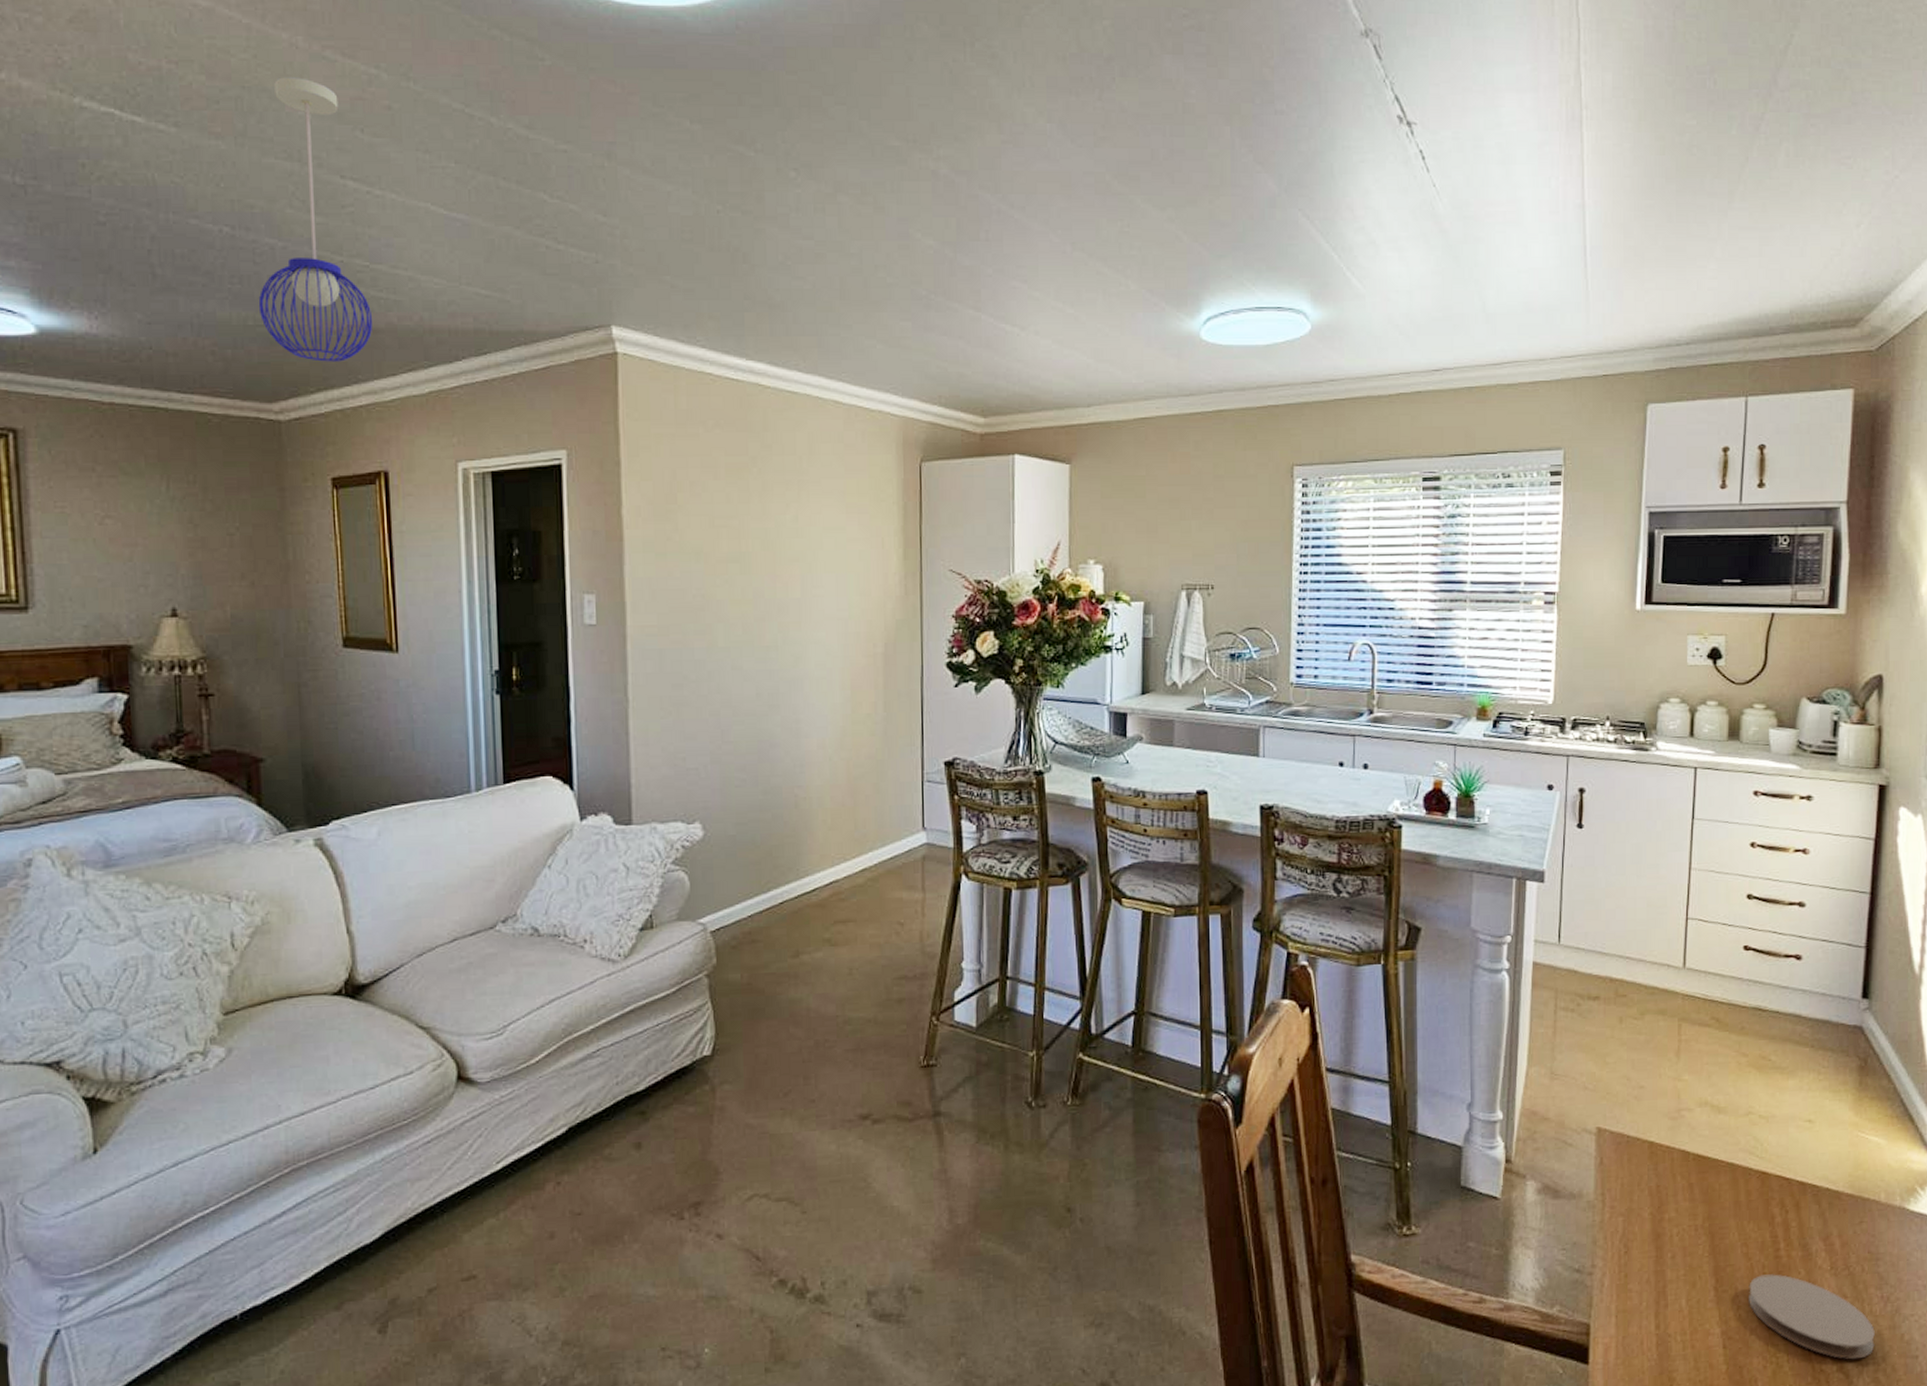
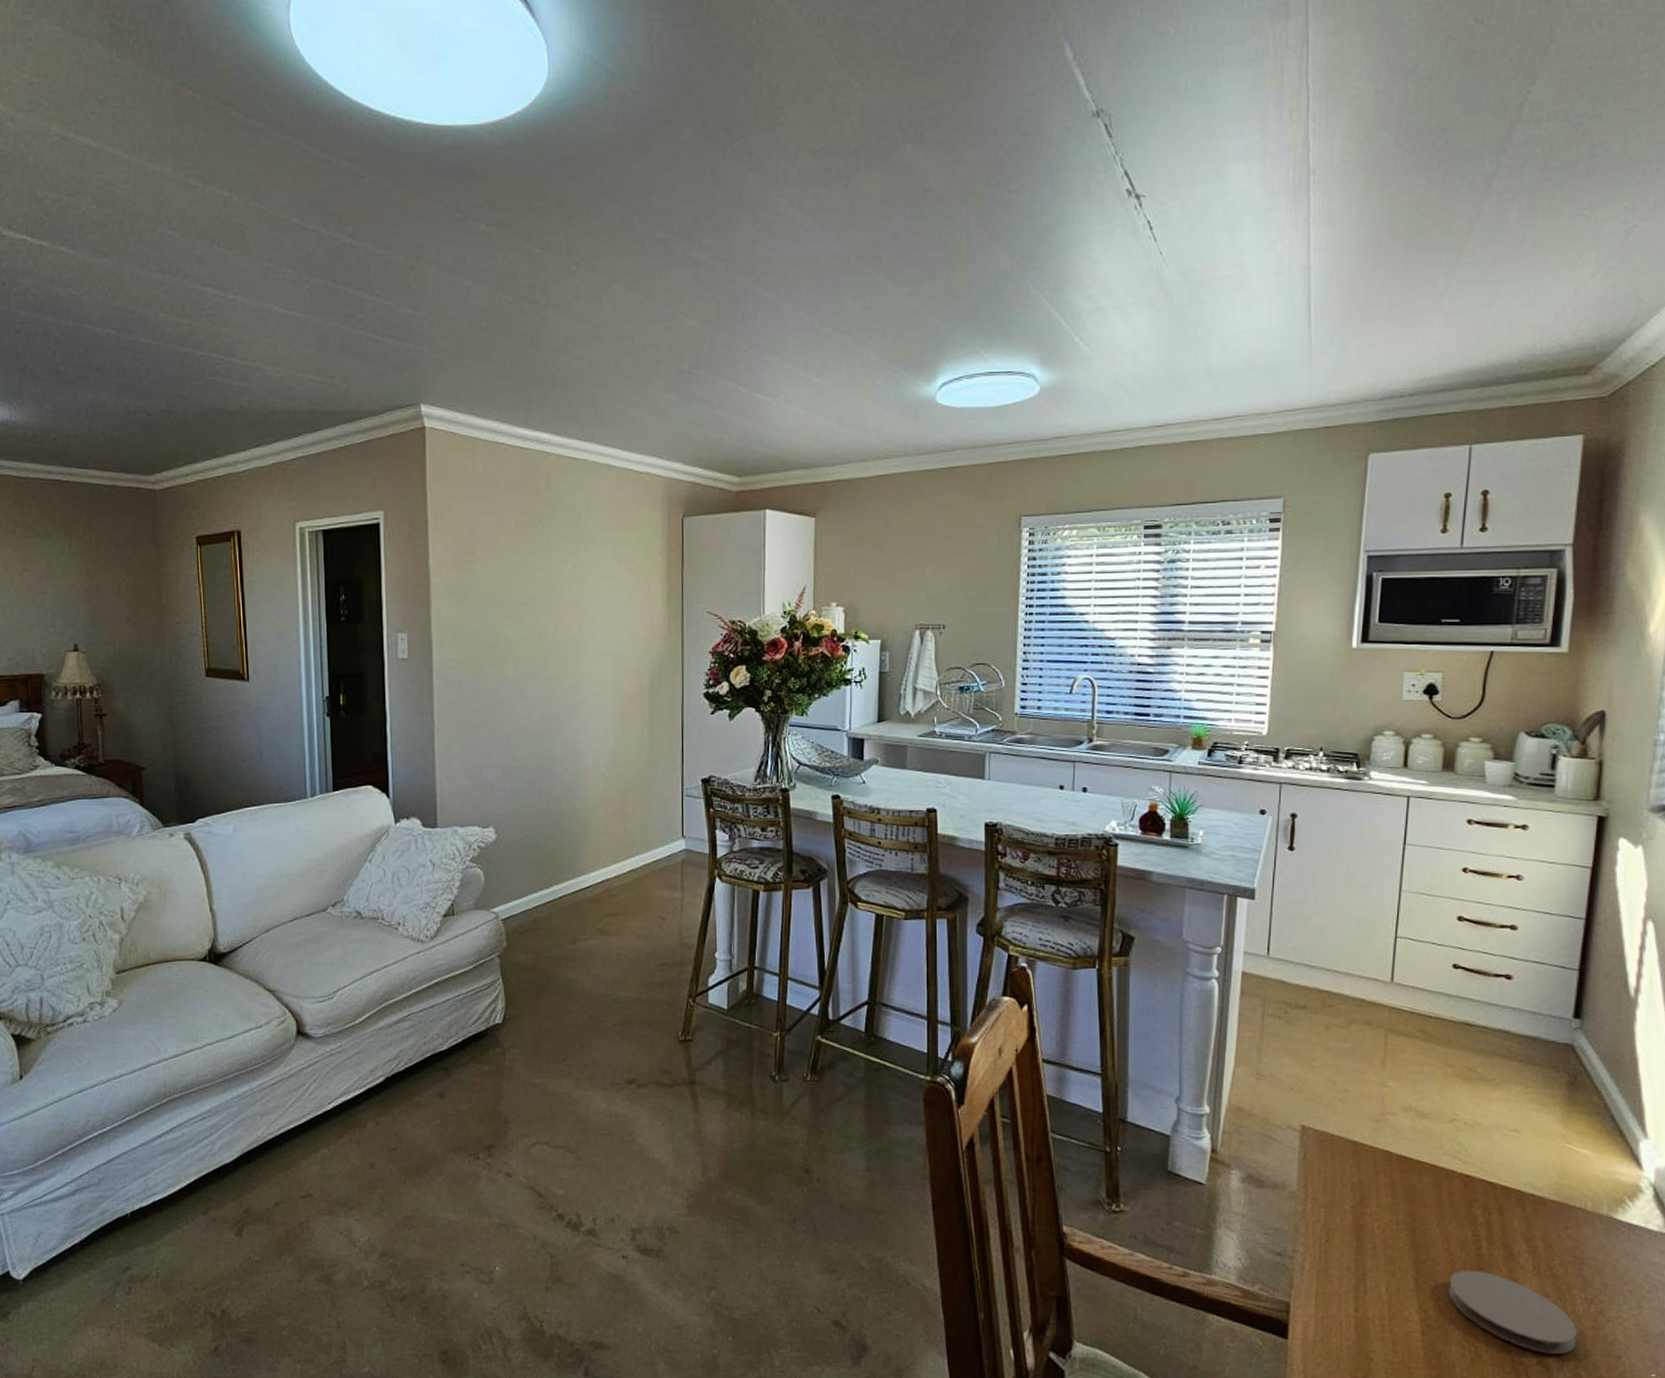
pendant light: present [258,77,372,362] -> none [138,202,227,440]

